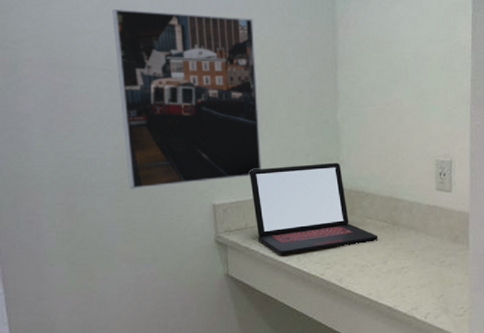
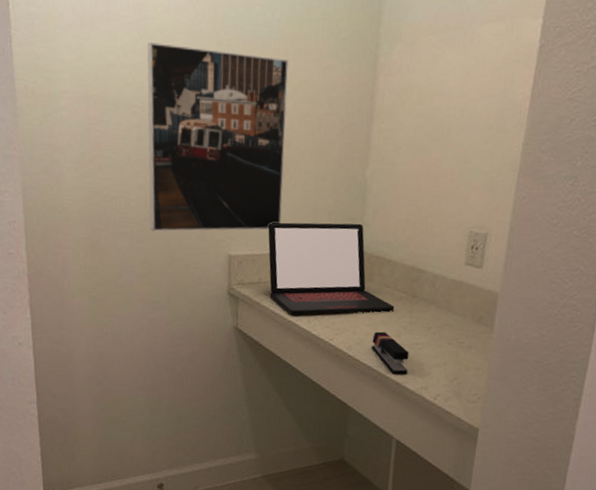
stapler: none [361,260,398,299] -> present [372,331,409,374]

